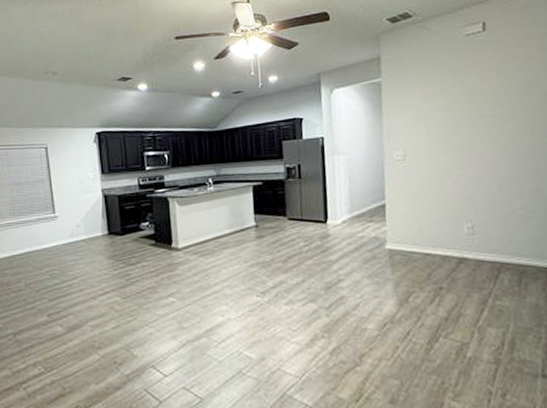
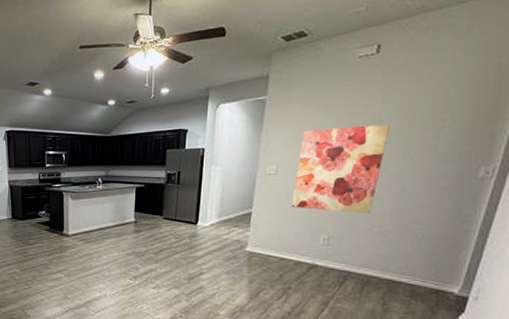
wall art: none [425,99,512,196] -> present [292,124,390,214]

